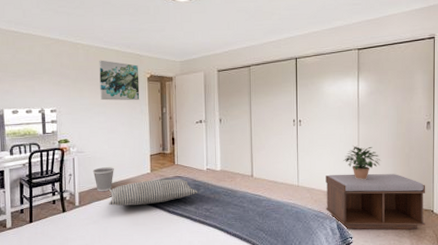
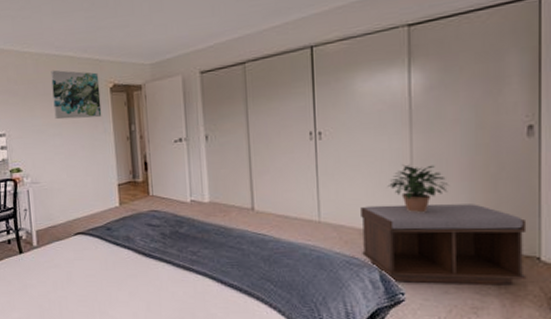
wastebasket: present [92,167,114,192] -> none [50,200,76,230]
pillow: present [109,178,197,206] -> none [71,213,180,247]

